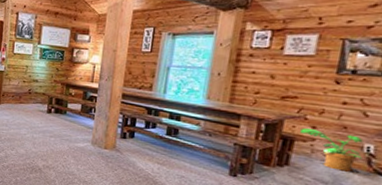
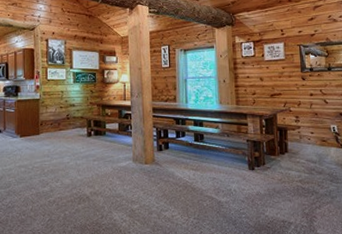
potted plant: present [300,128,365,172] -> none [289,119,333,150]

